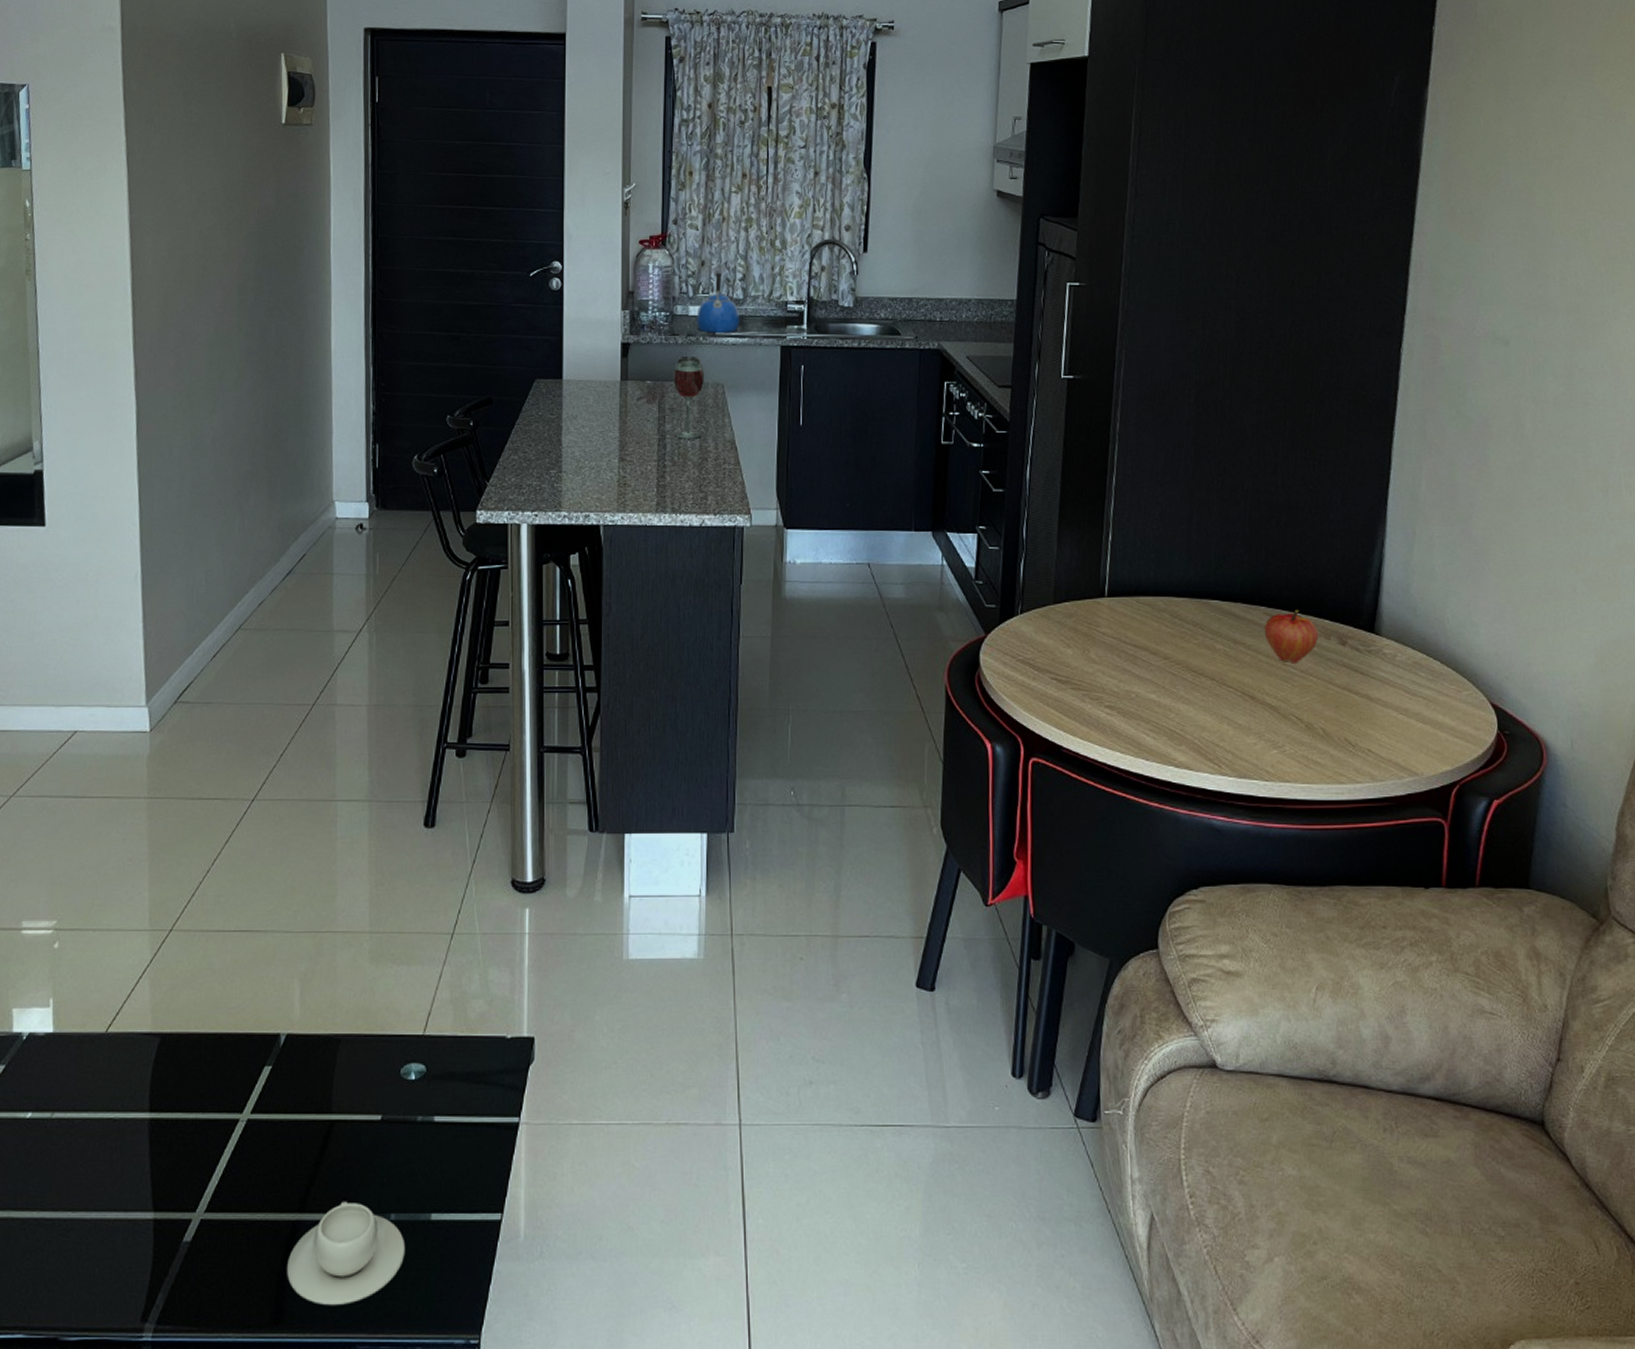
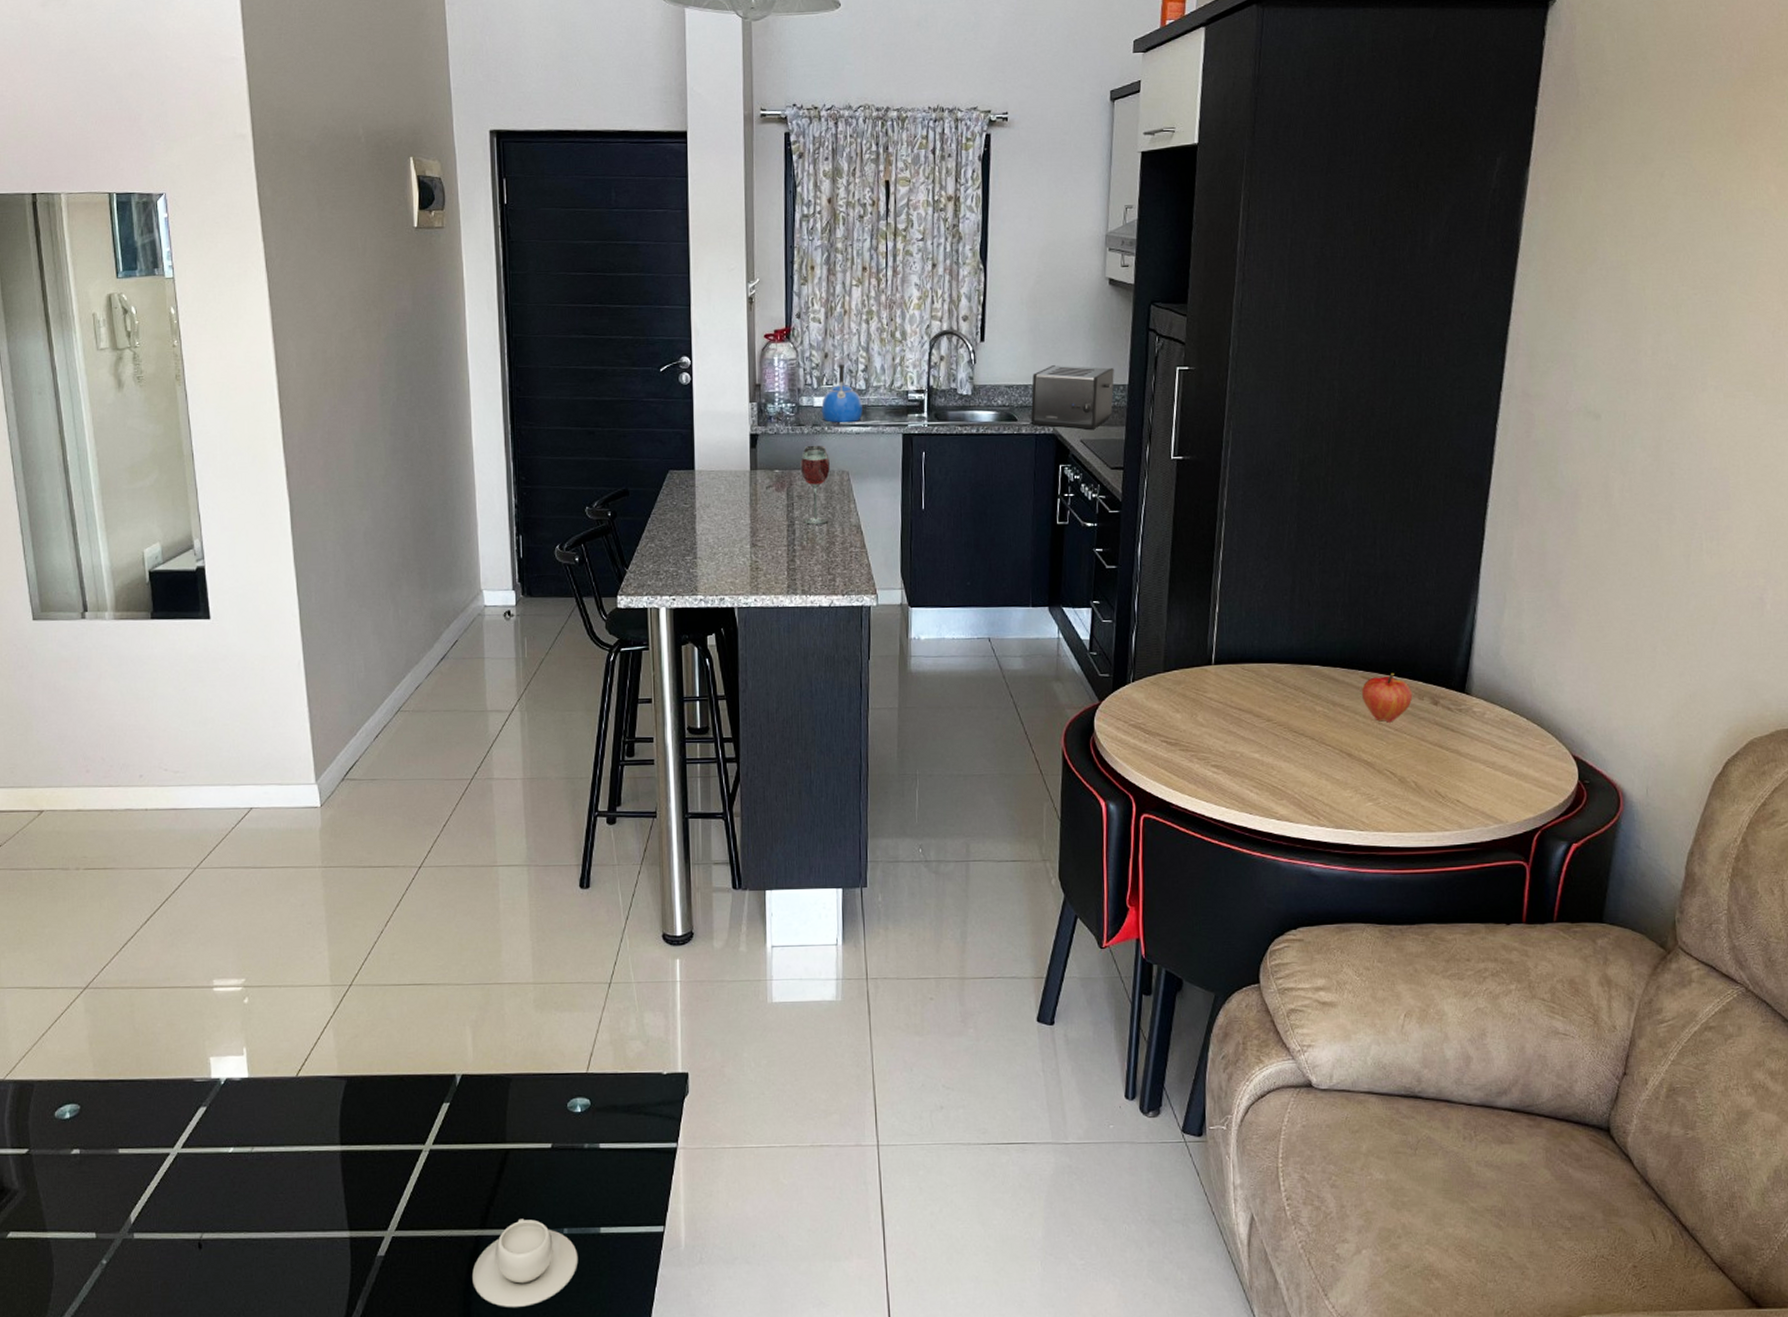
toaster: none [915,278,1002,345] -> present [1030,365,1114,430]

